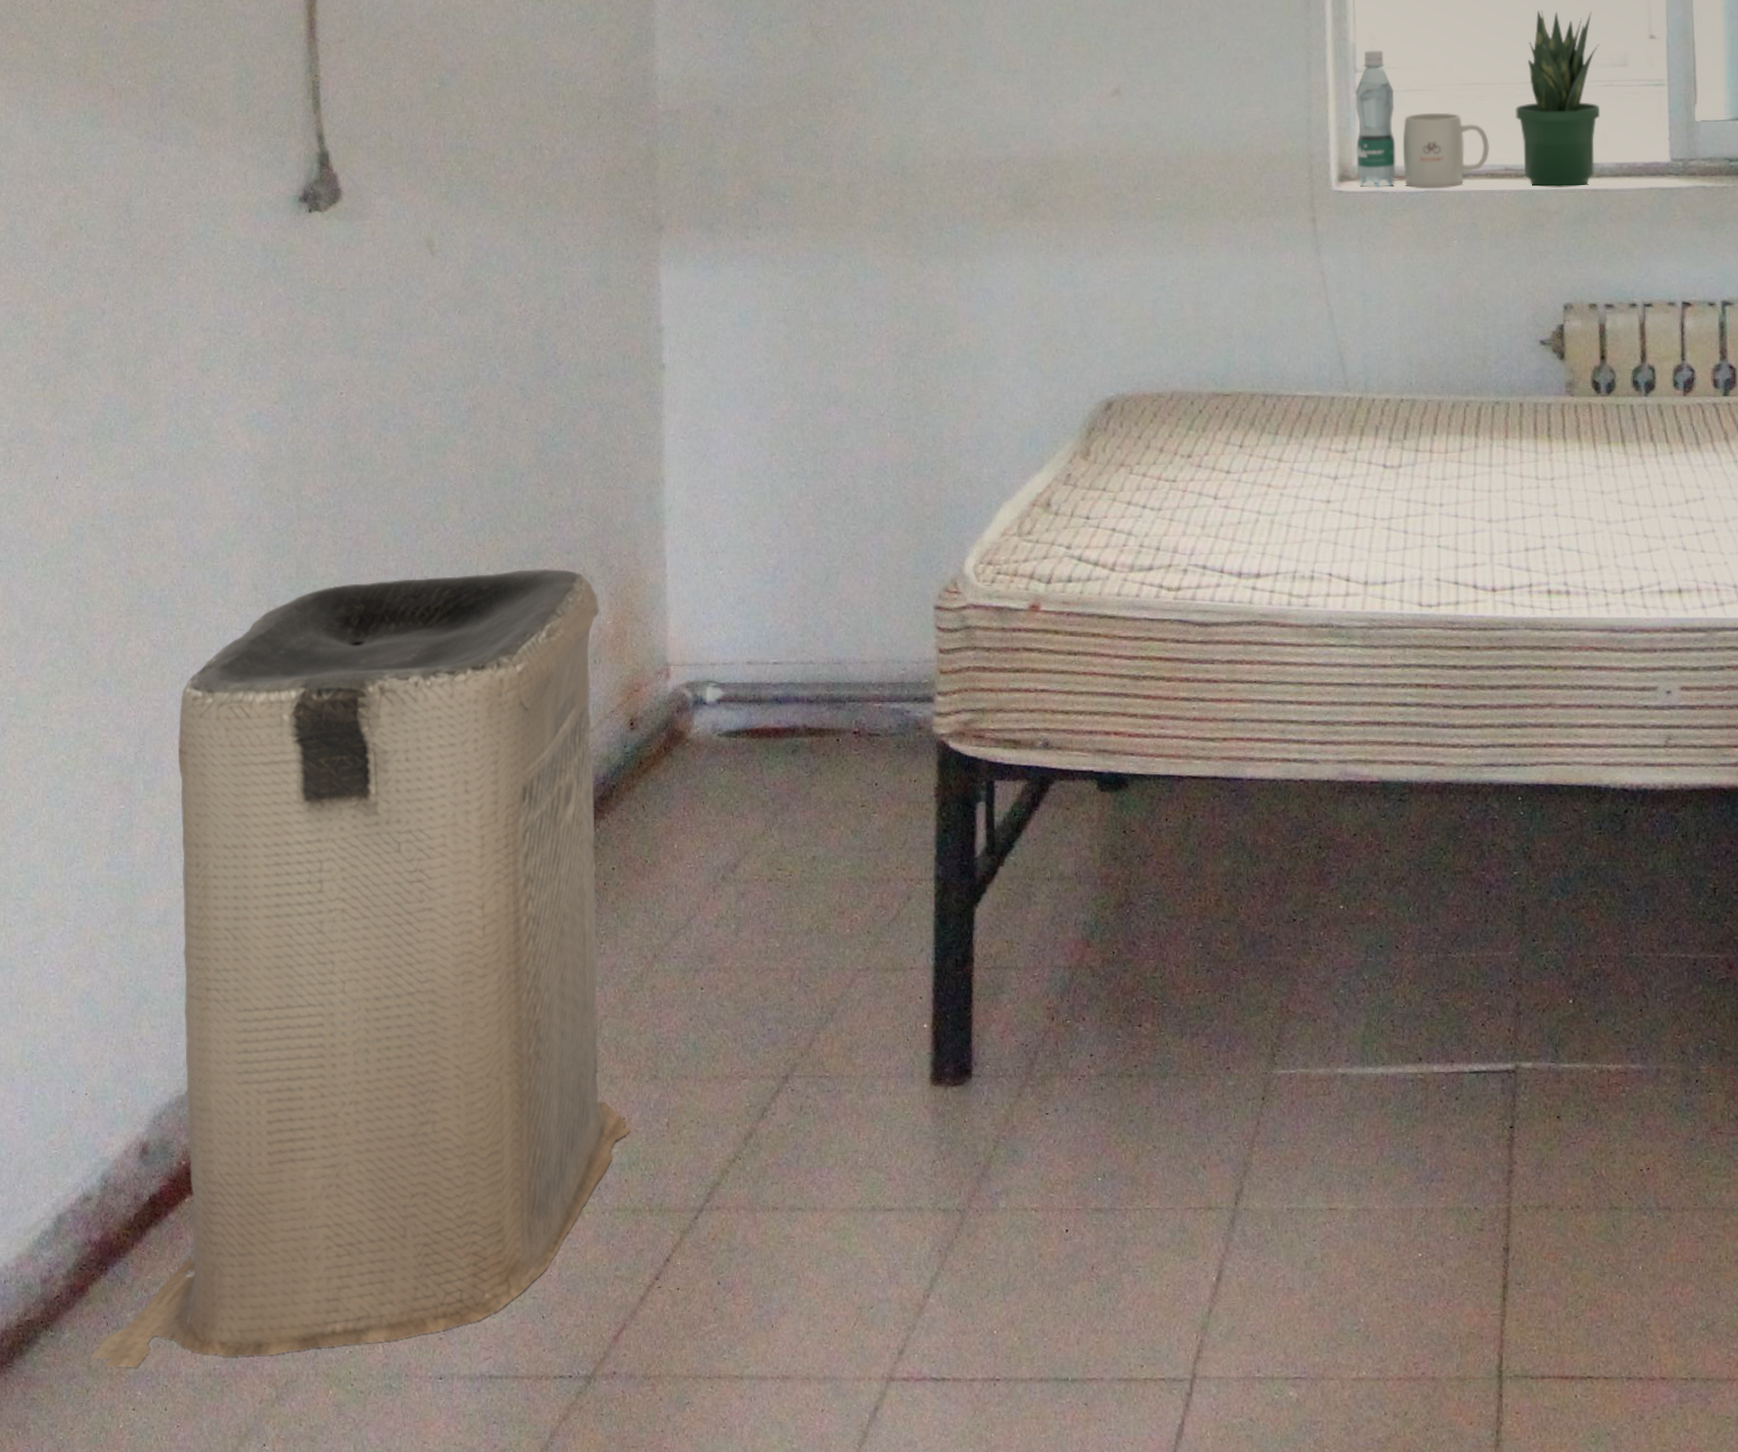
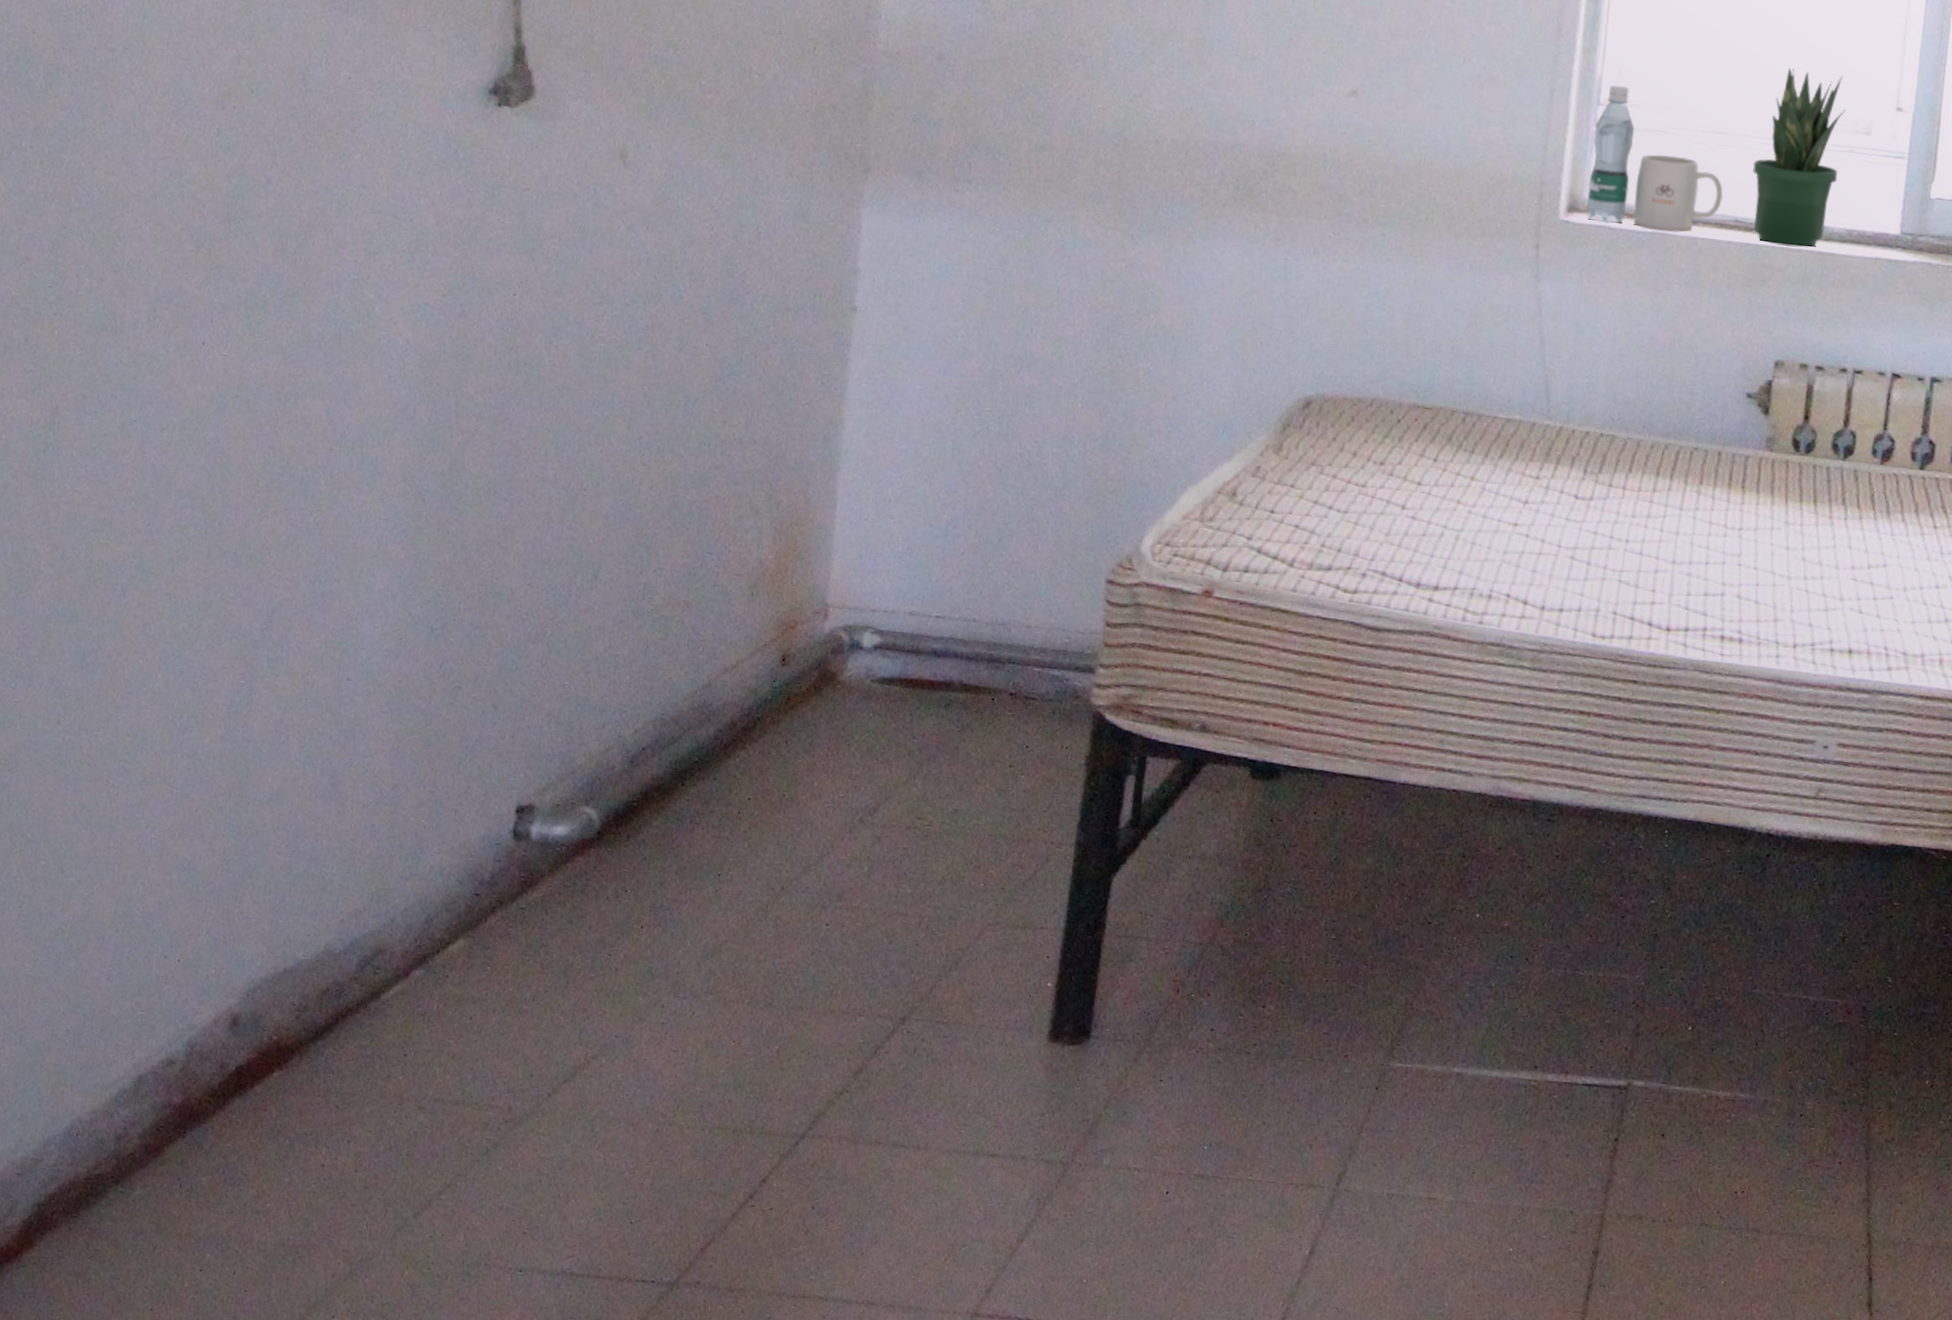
laundry basket: present [91,568,631,1368] -> none [160,487,762,1232]

